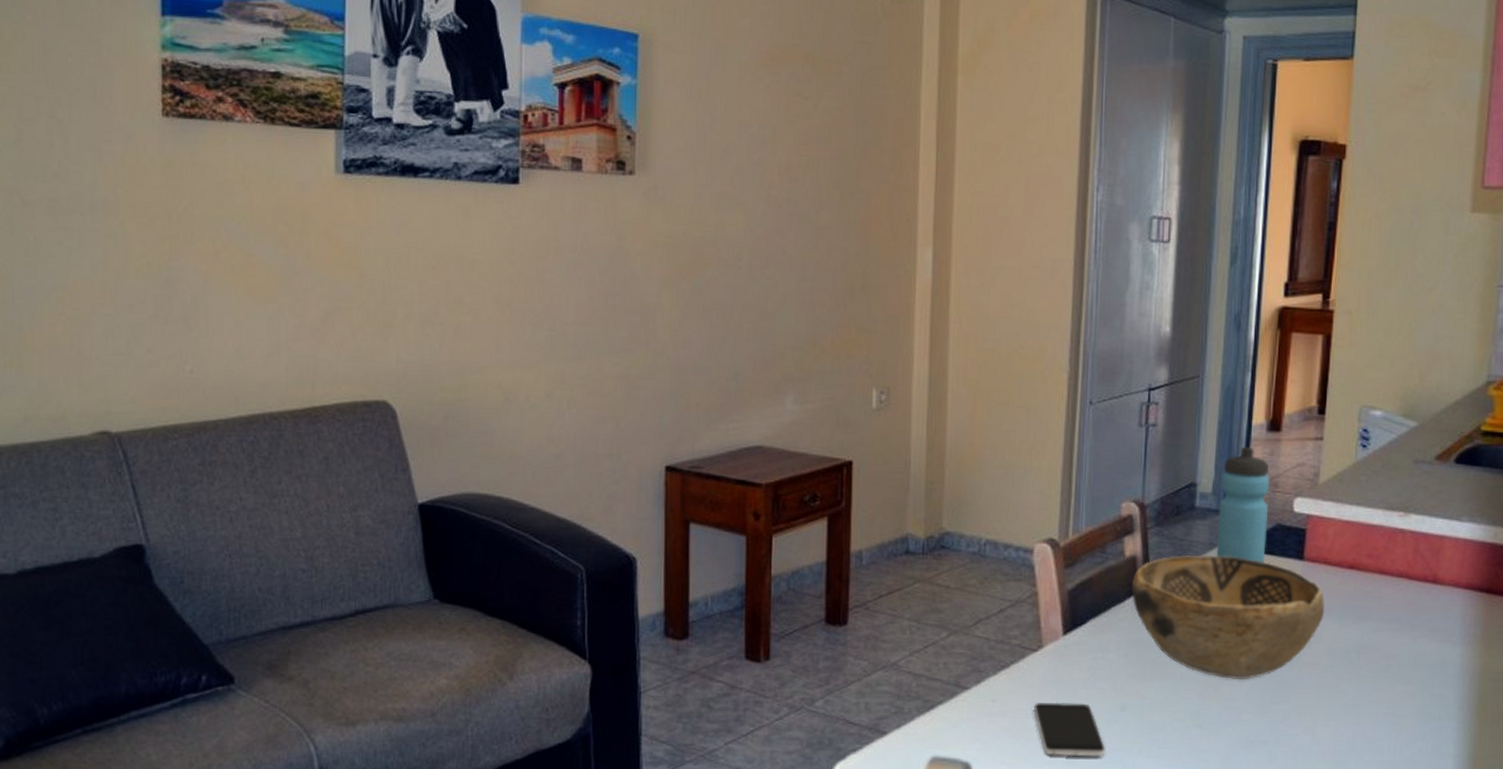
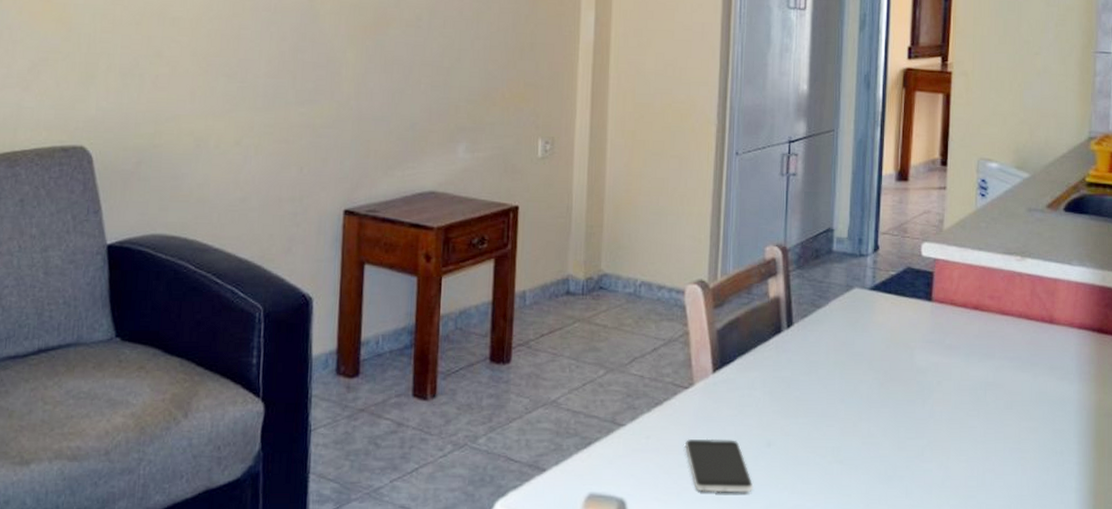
decorative bowl: present [1132,555,1325,679] -> none [776,296,953,416]
water bottle: present [1216,446,1270,563] -> none [852,195,900,304]

